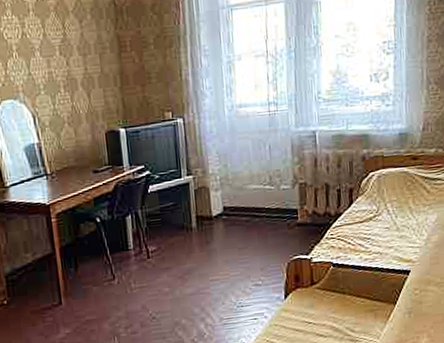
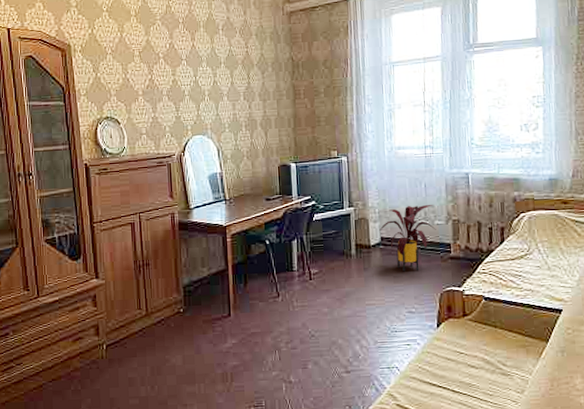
house plant: none [221,168,282,243] -> present [379,205,436,272]

